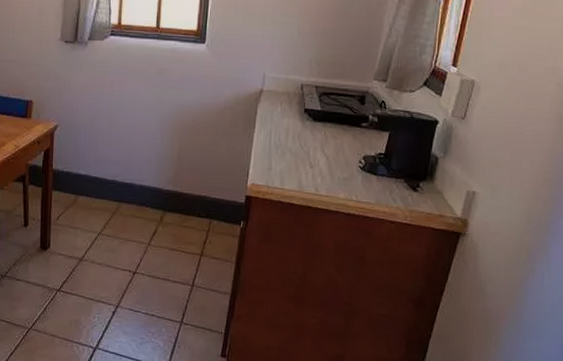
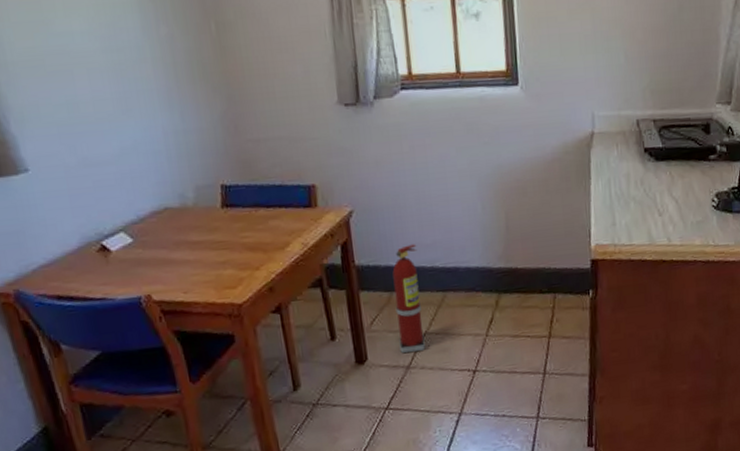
fire extinguisher: none [77,159,104,247] -> present [392,244,426,353]

